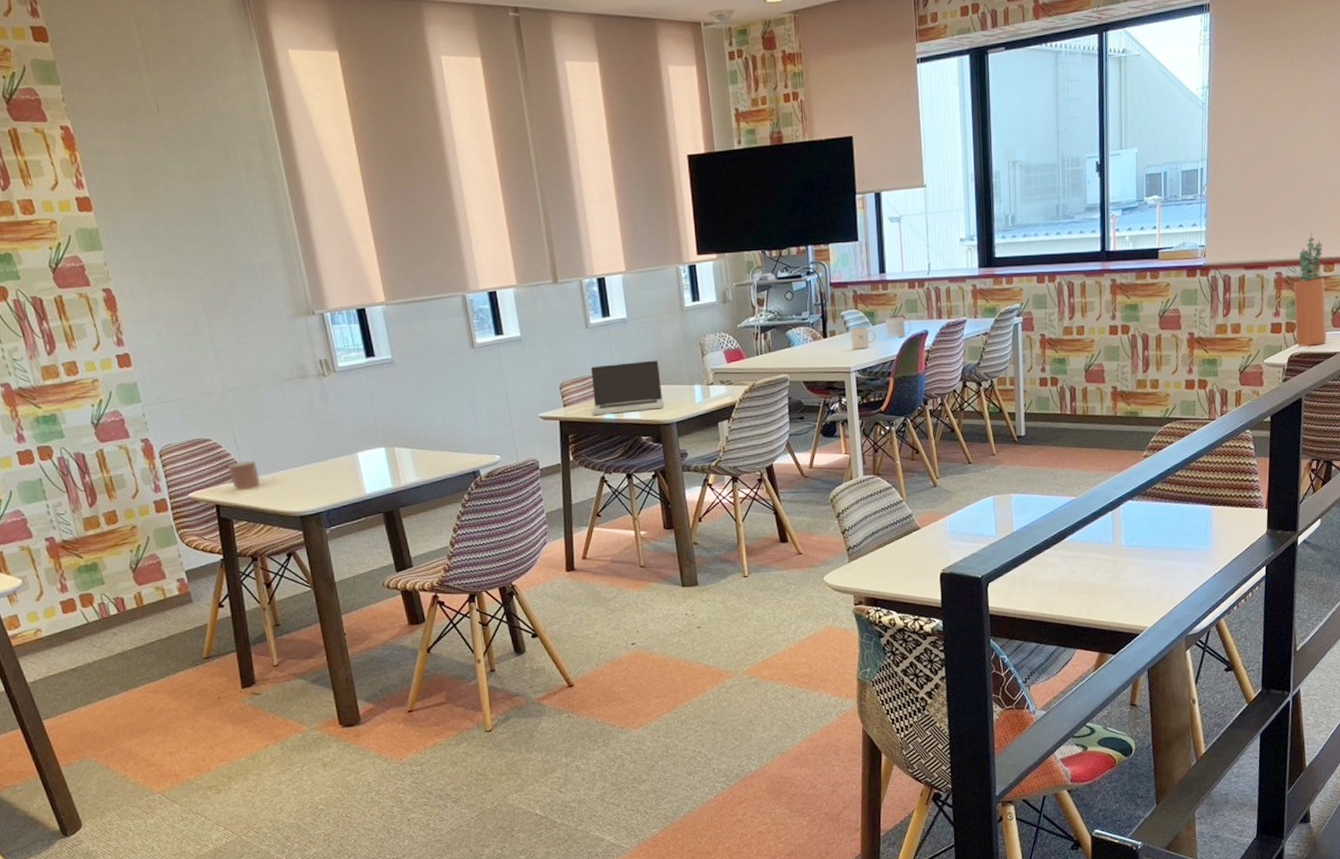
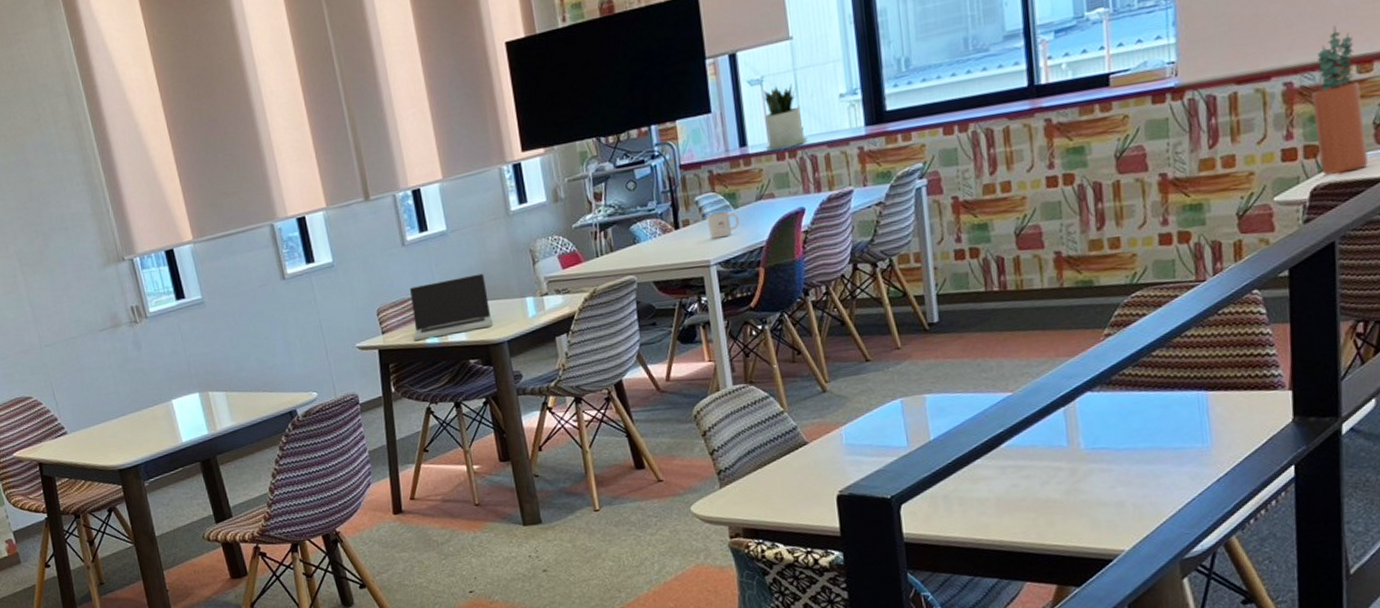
mug: present [228,461,261,493] -> none [48,416,80,449]
mug: present [885,316,911,338] -> none [750,194,783,222]
planter: none [900,224,934,280] -> present [763,83,808,151]

